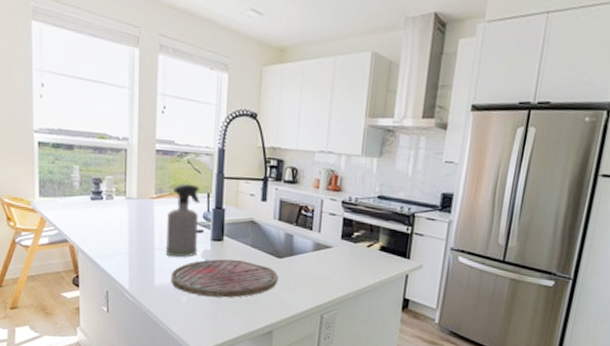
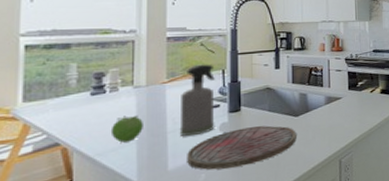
fruit: none [107,225,134,251] -> present [110,114,143,143]

